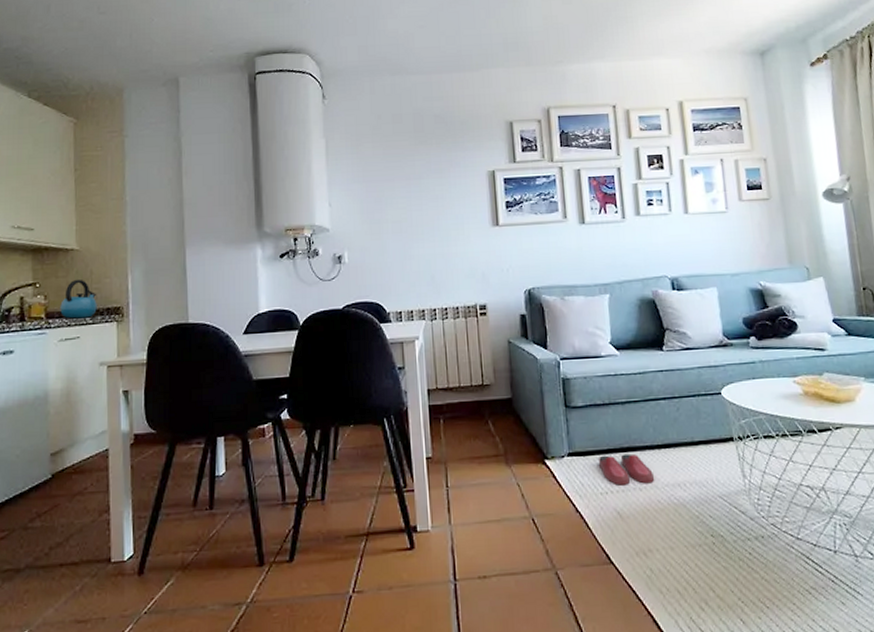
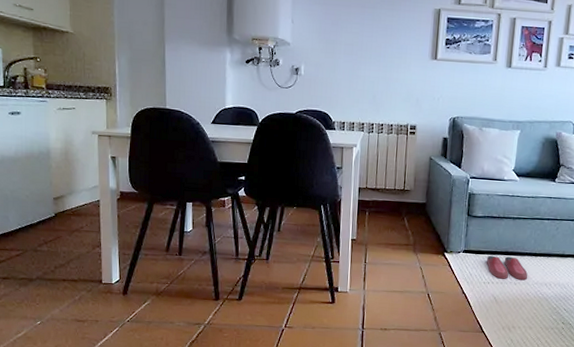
kettle: present [60,279,97,319] -> none [58,58,89,93]

